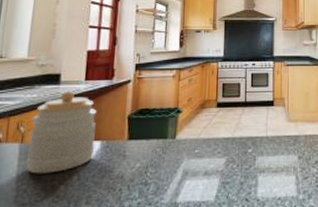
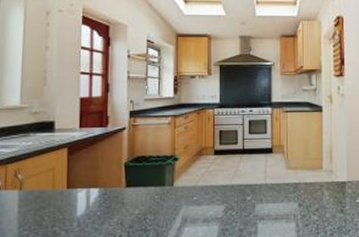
jar: present [25,91,97,174] -> none [26,138,93,220]

